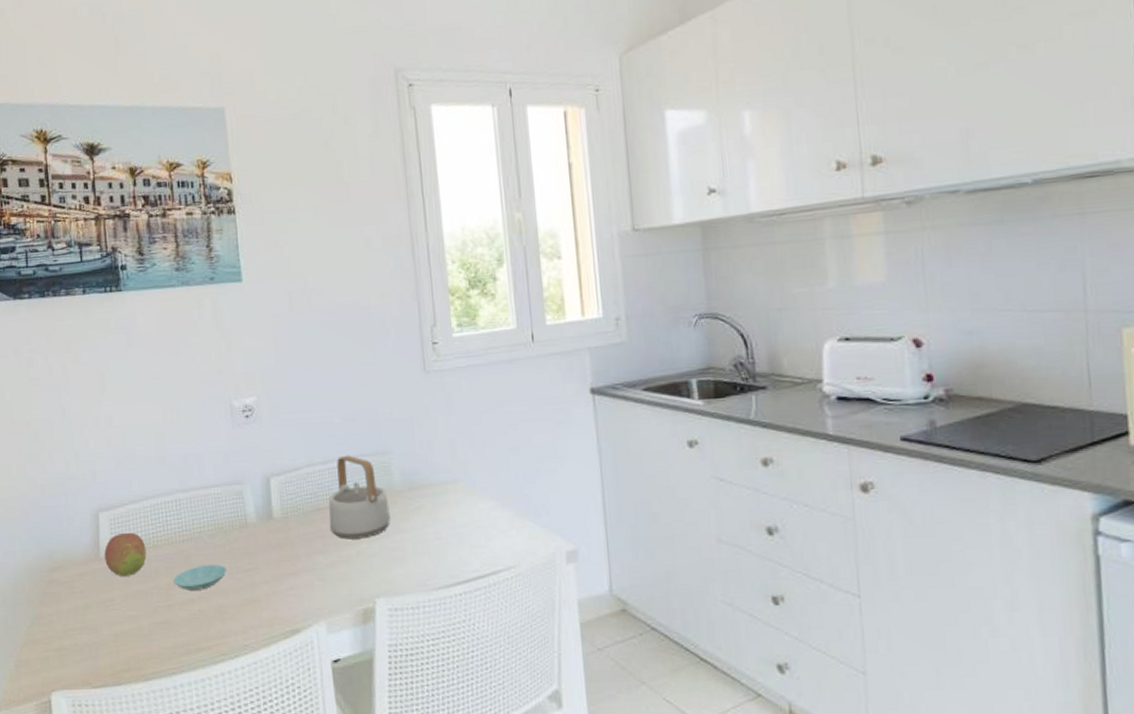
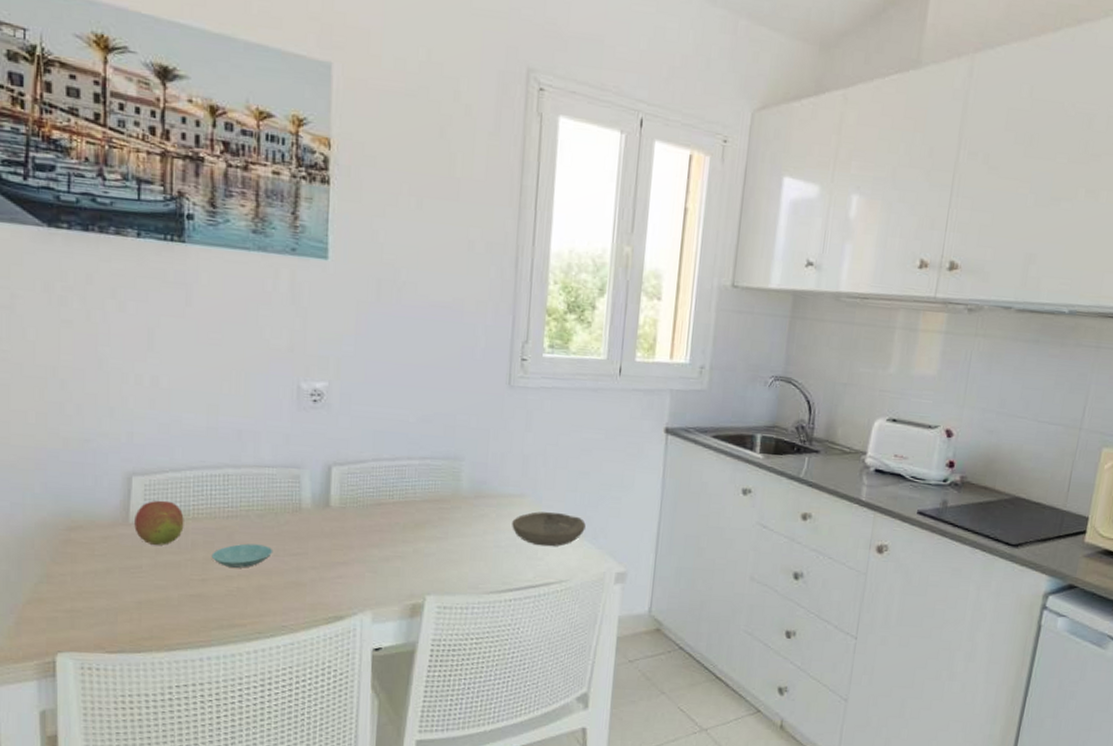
teapot: present [328,455,390,540] -> none [388,455,453,538]
bowl: none [449,494,525,532] -> present [512,511,586,547]

